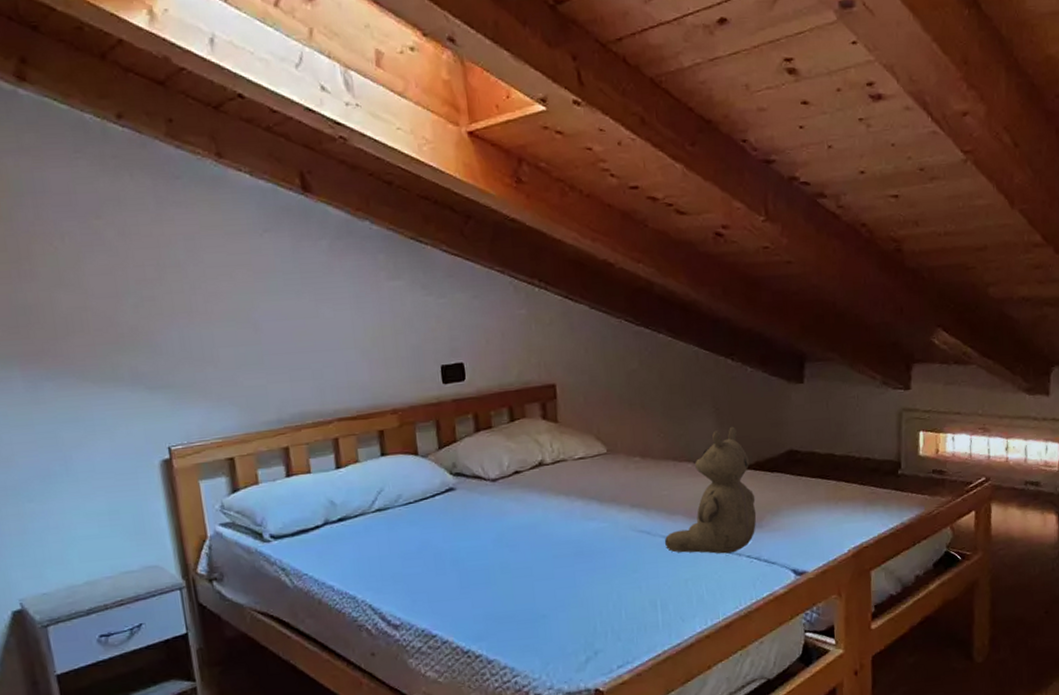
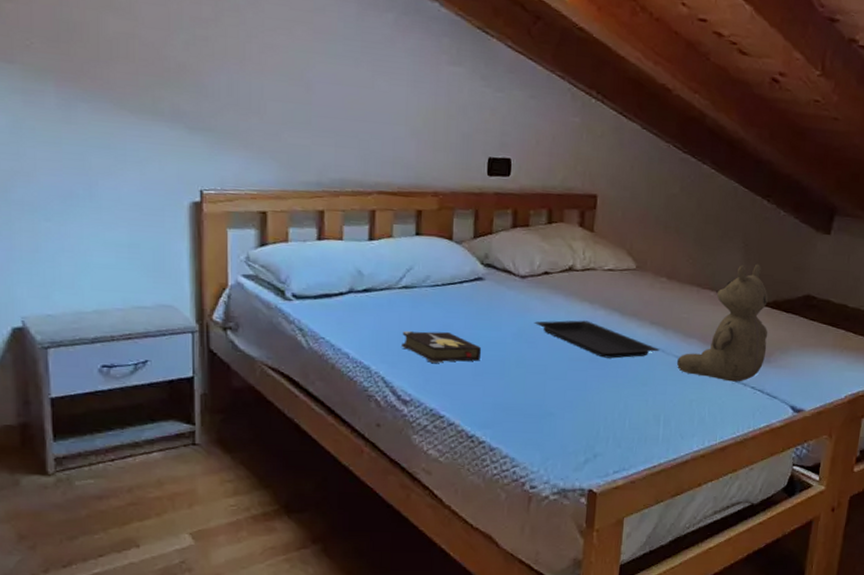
hardback book: none [382,549,464,582] -> present [400,330,482,363]
serving tray: none [512,514,645,550] -> present [534,320,660,359]

